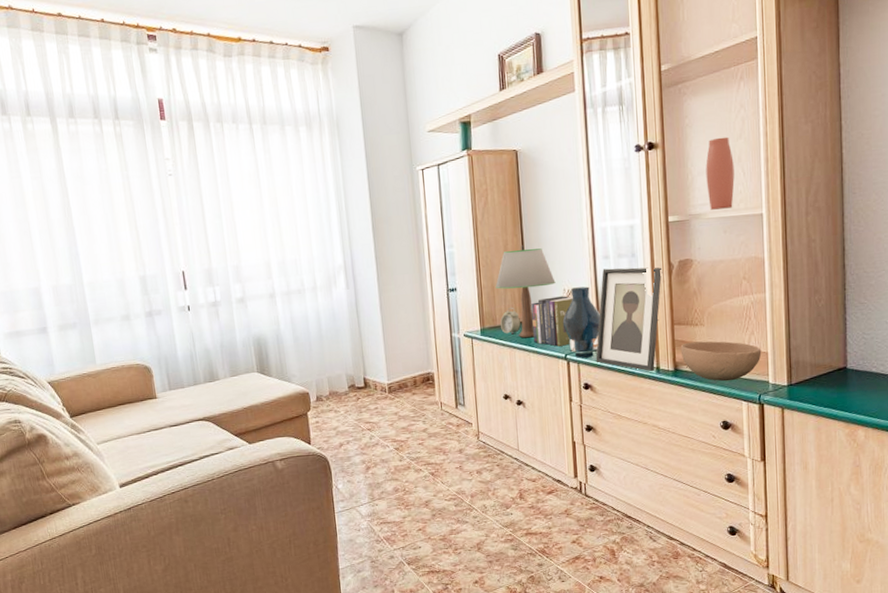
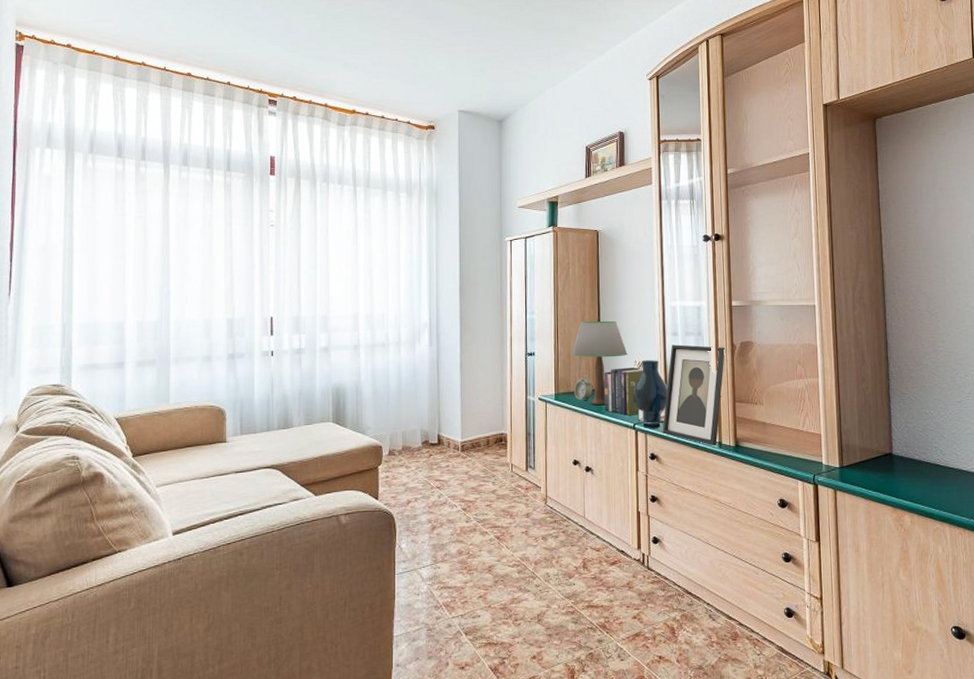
bowl: present [680,341,762,382] -> none [741,419,816,460]
vase: present [706,136,735,210] -> none [765,235,791,298]

